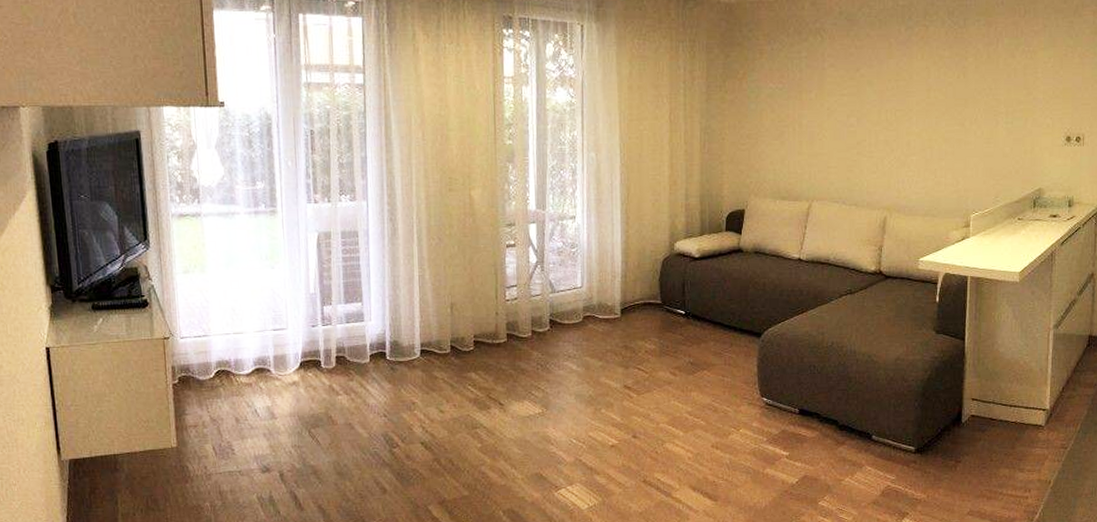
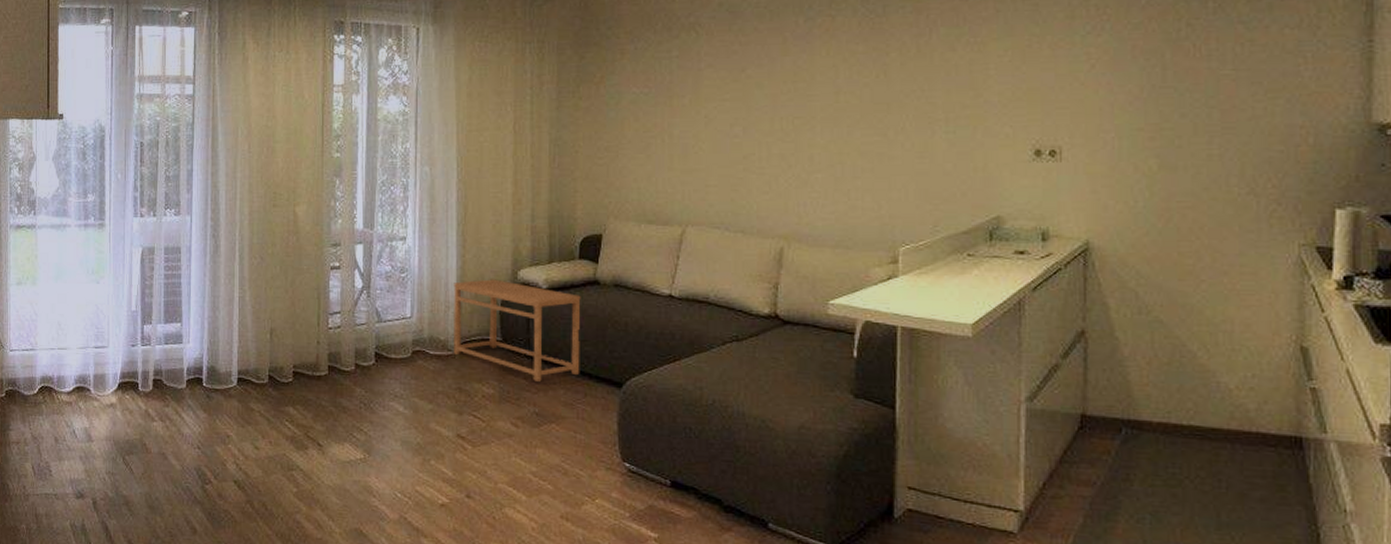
side table: none [619,251,727,336] -> present [454,279,581,382]

